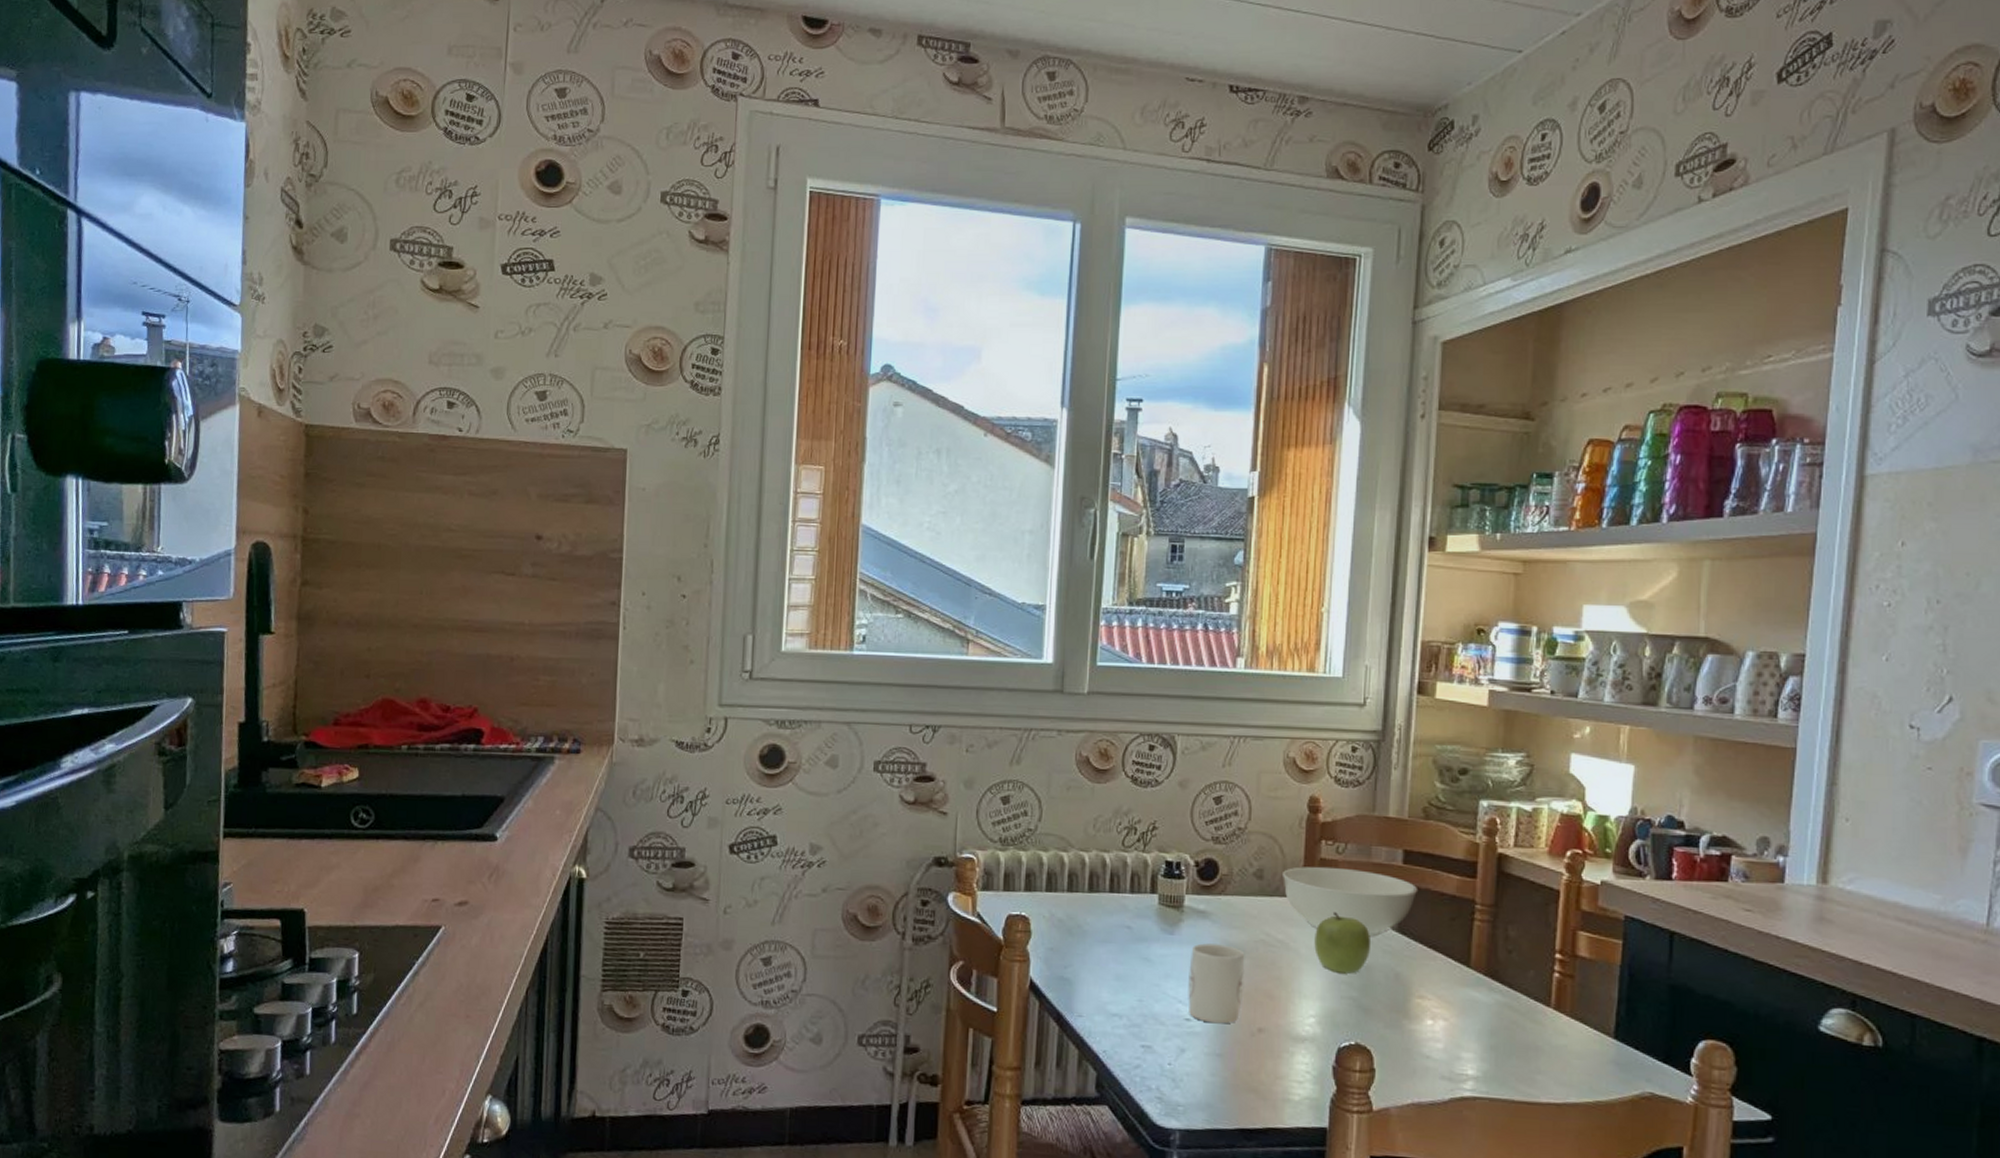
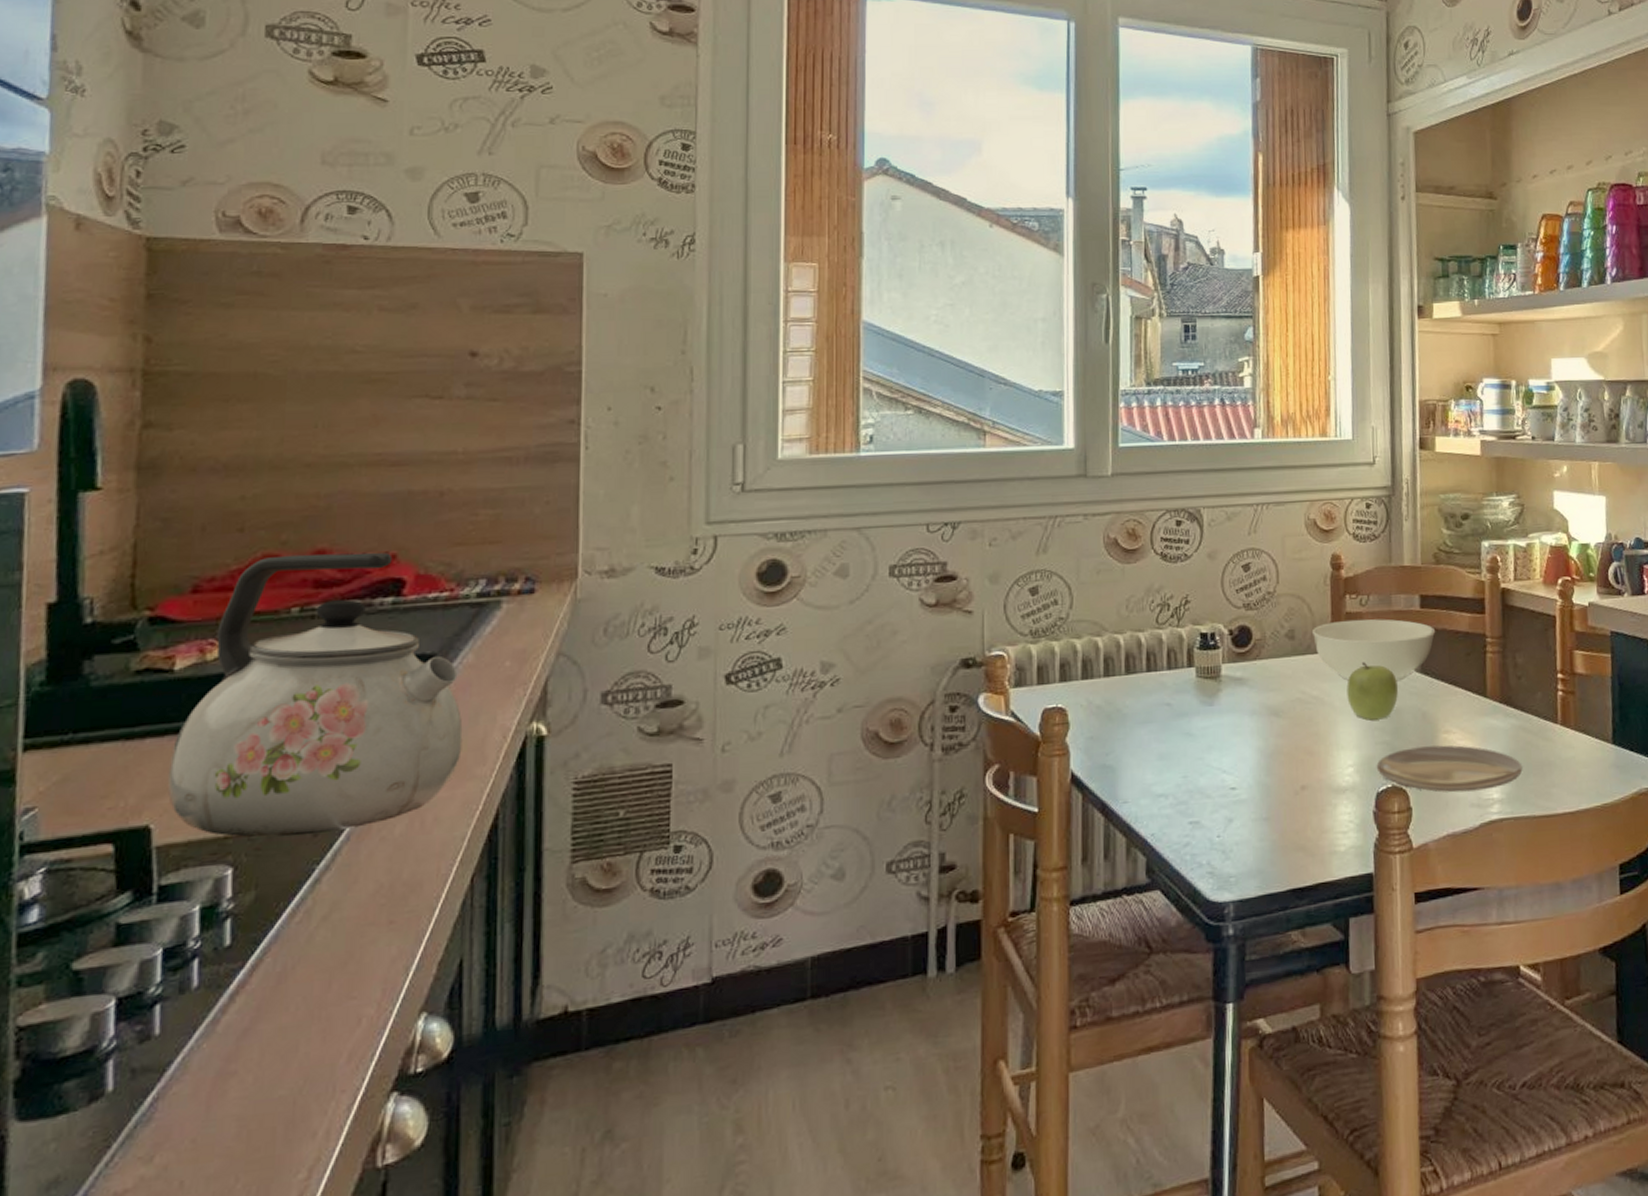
kettle: none [315,700,523,935] -> present [167,552,463,838]
mug: present [1187,943,1245,1024] -> none [1230,708,1285,789]
plate: none [1340,1007,1505,1064] -> present [1376,745,1523,793]

